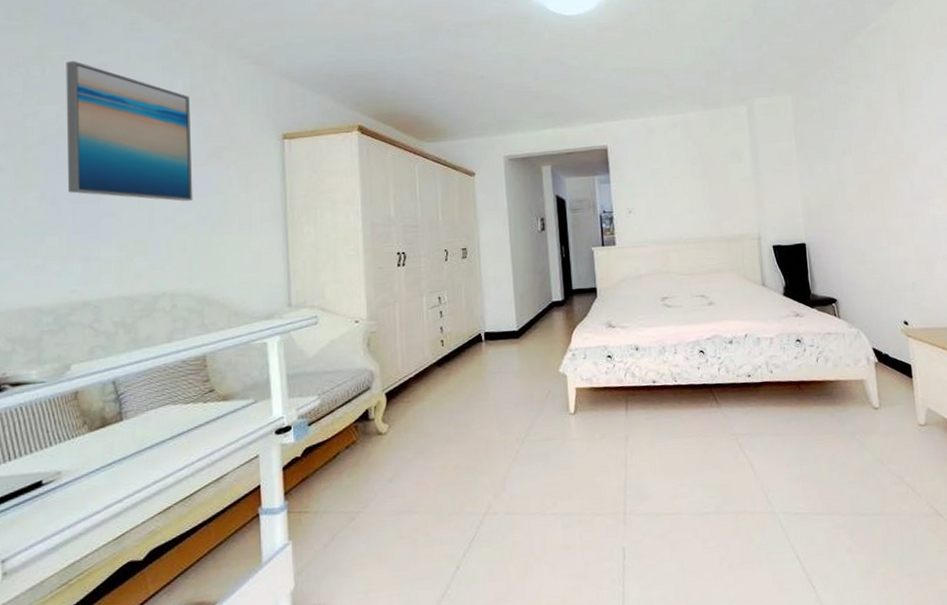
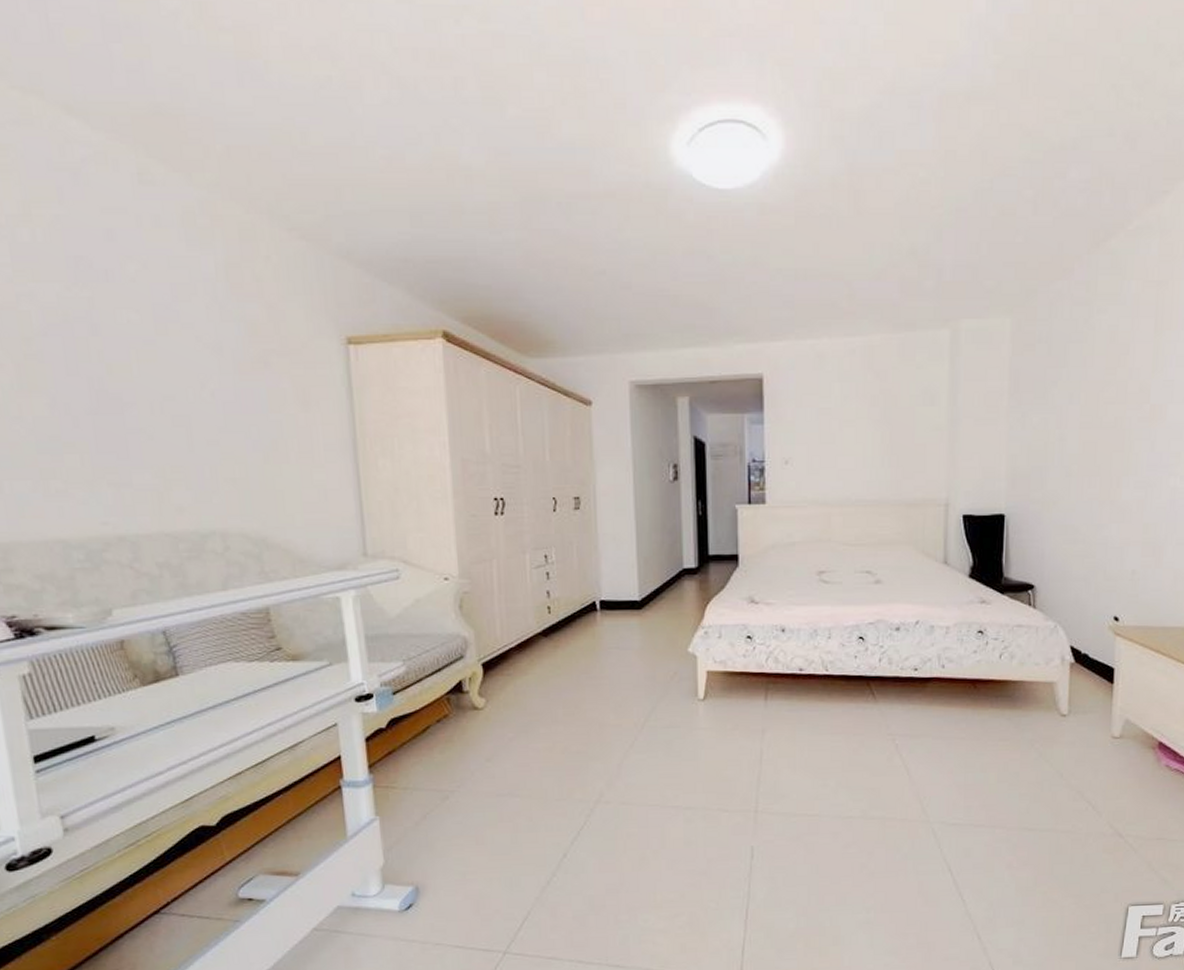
wall art: present [66,60,193,201] -> none [61,223,240,419]

